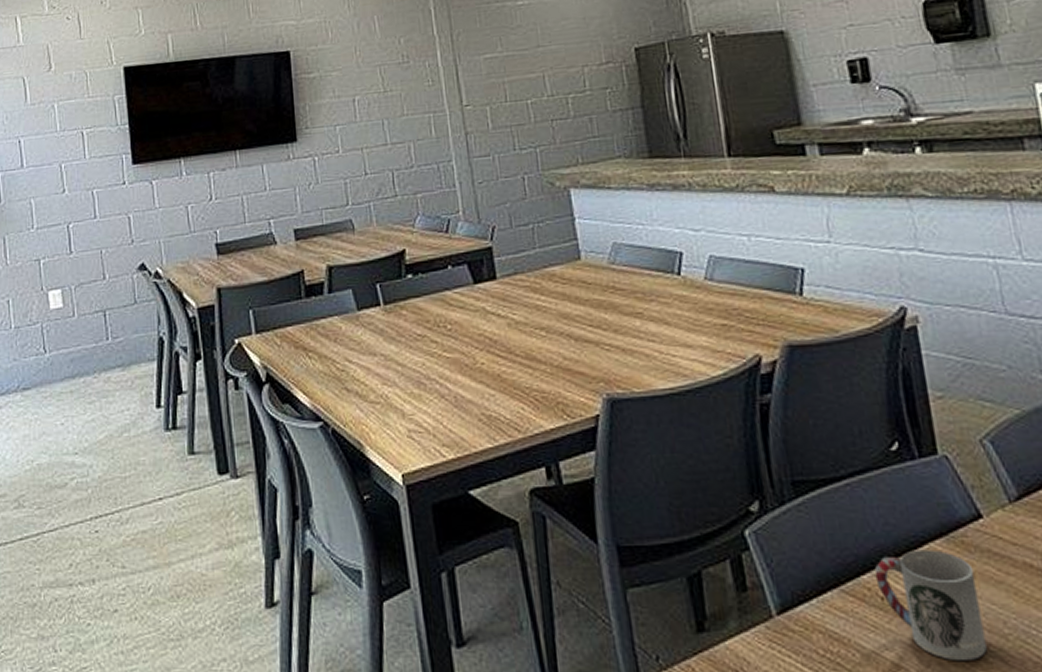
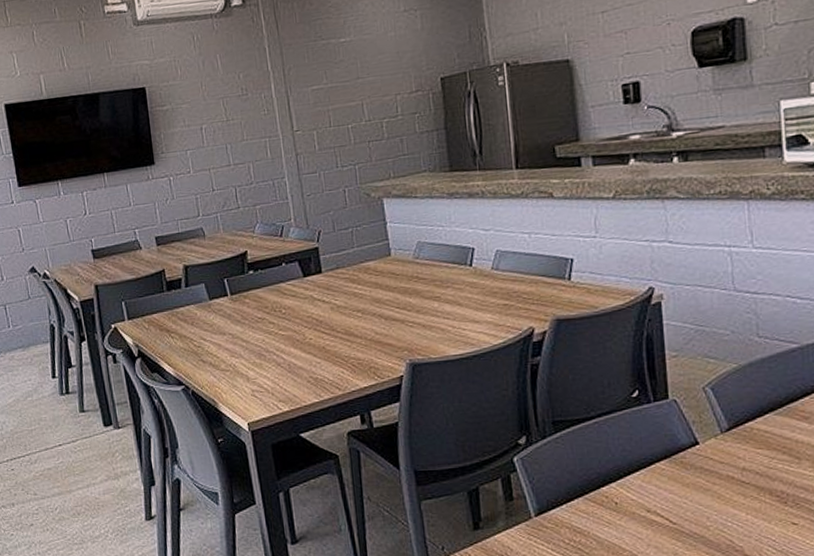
cup: present [874,549,987,660] -> none [612,468,692,545]

